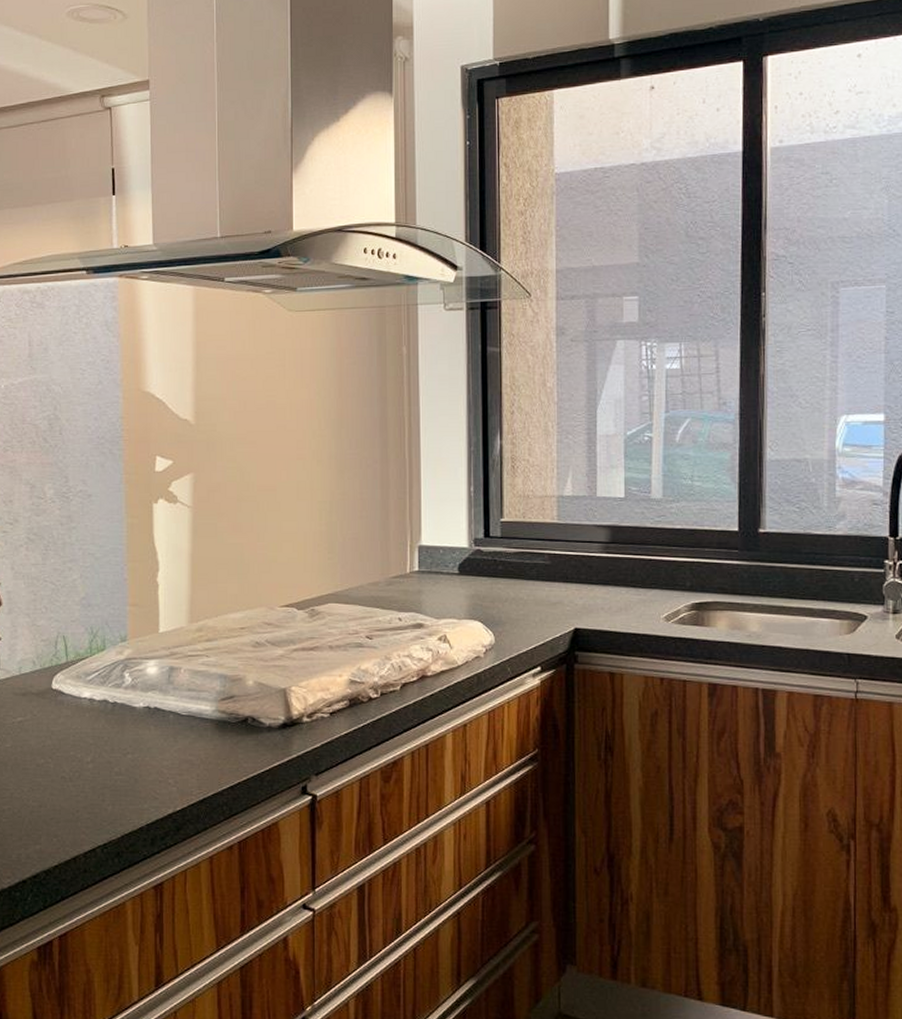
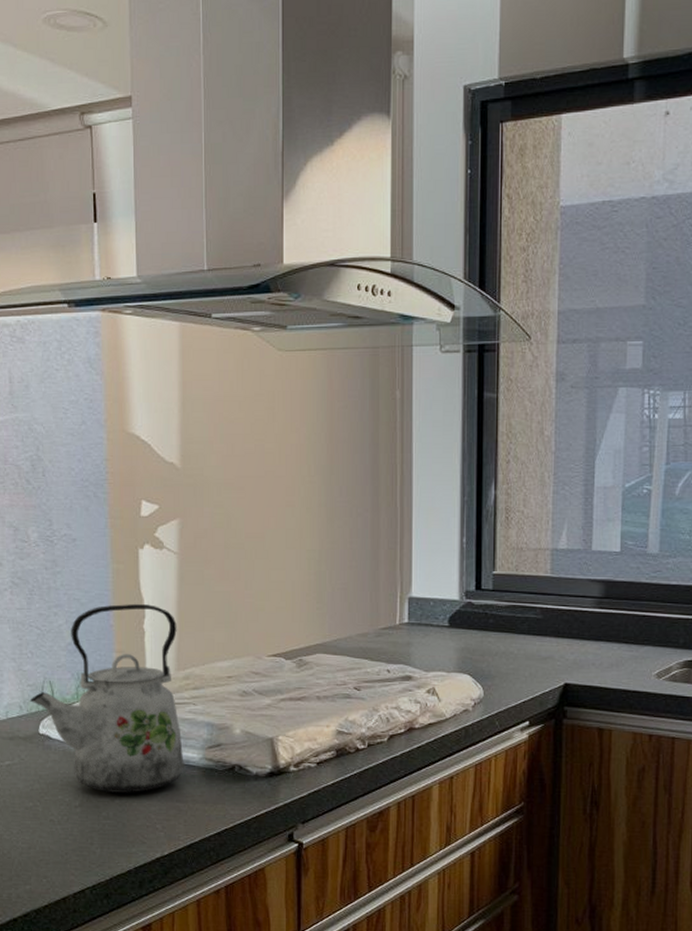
kettle: none [43,558,197,748] -> present [29,604,184,793]

